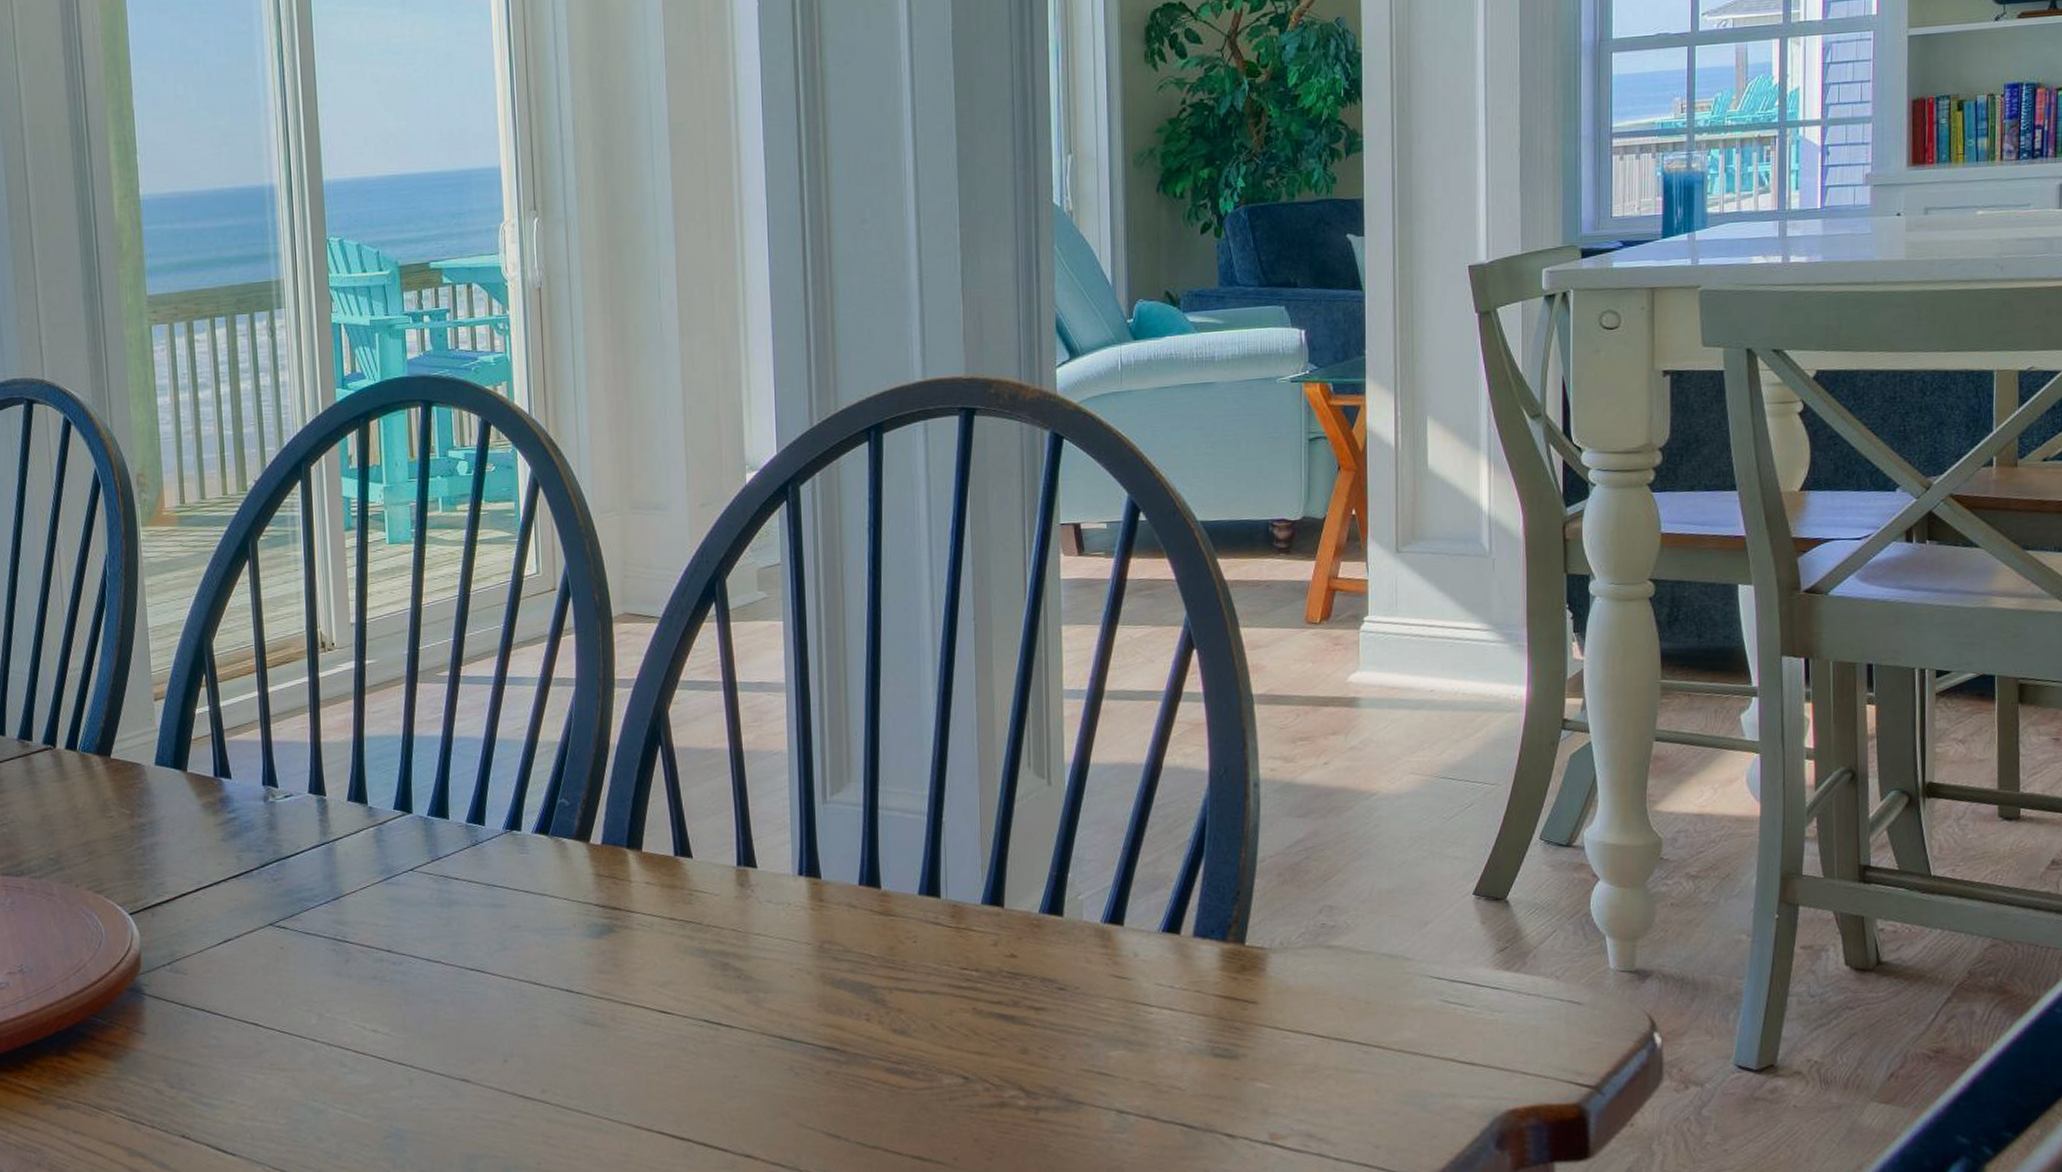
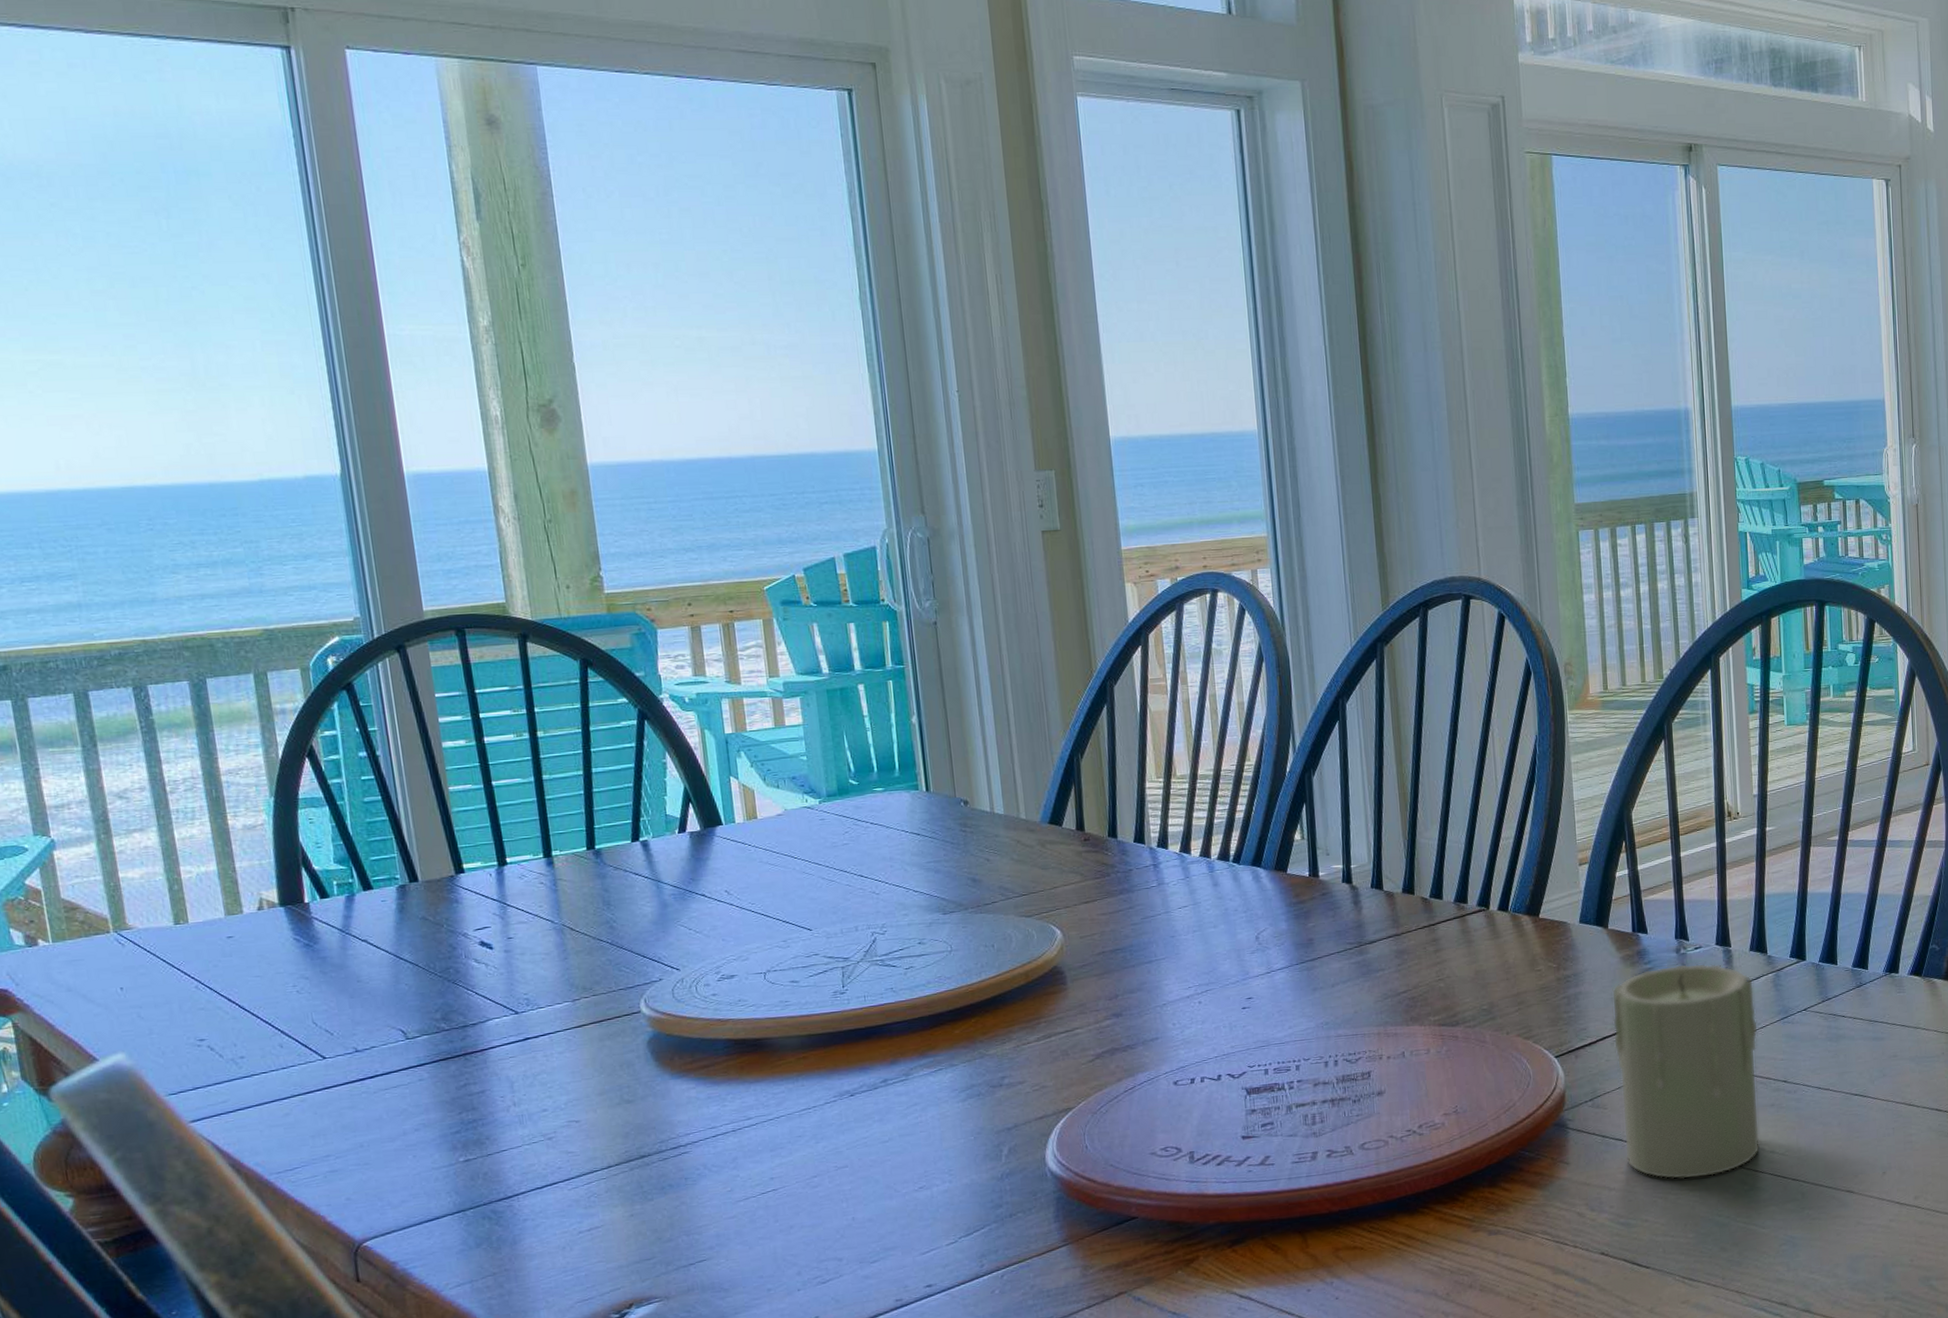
candle: none [191,813,361,1058] -> present [1611,963,1760,1180]

